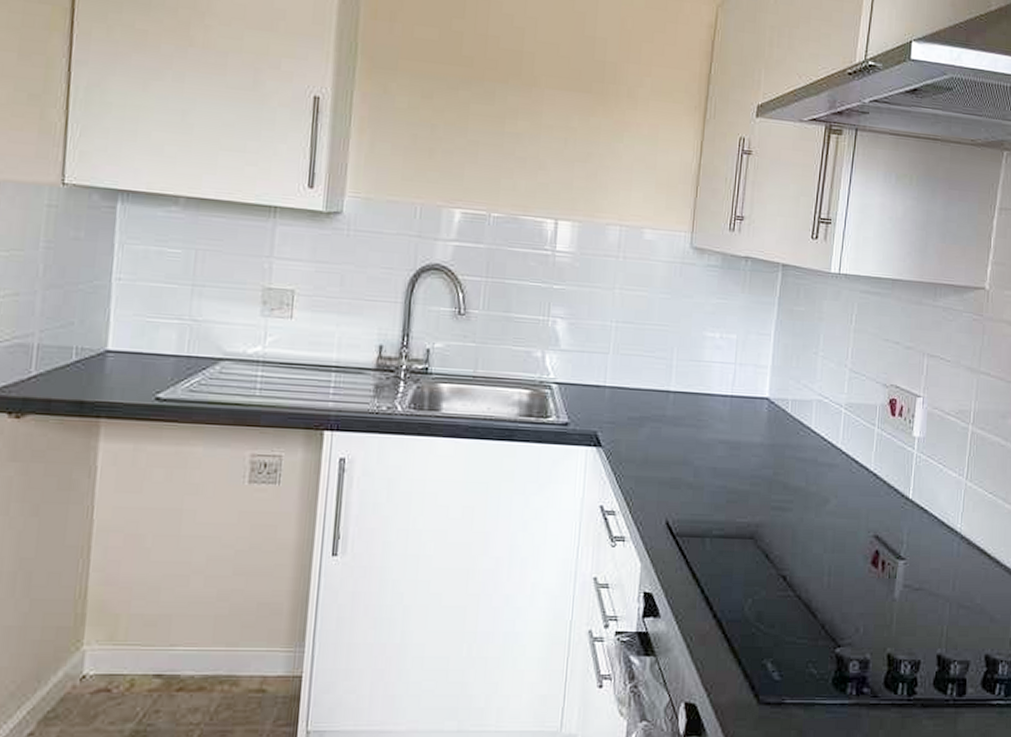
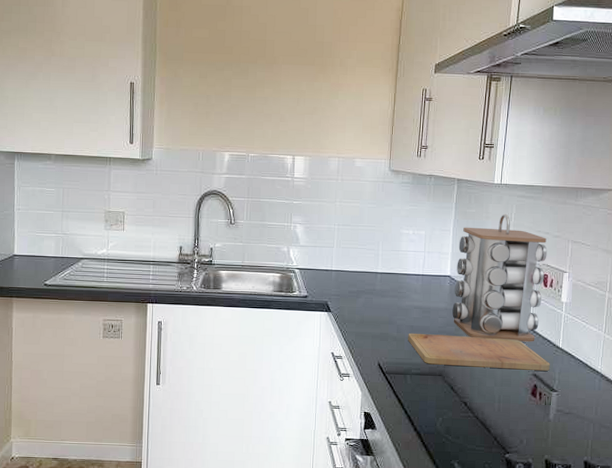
cutting board: none [708,477,897,531] -> present [408,333,550,371]
spice rack: none [770,314,897,492] -> present [452,214,547,342]

